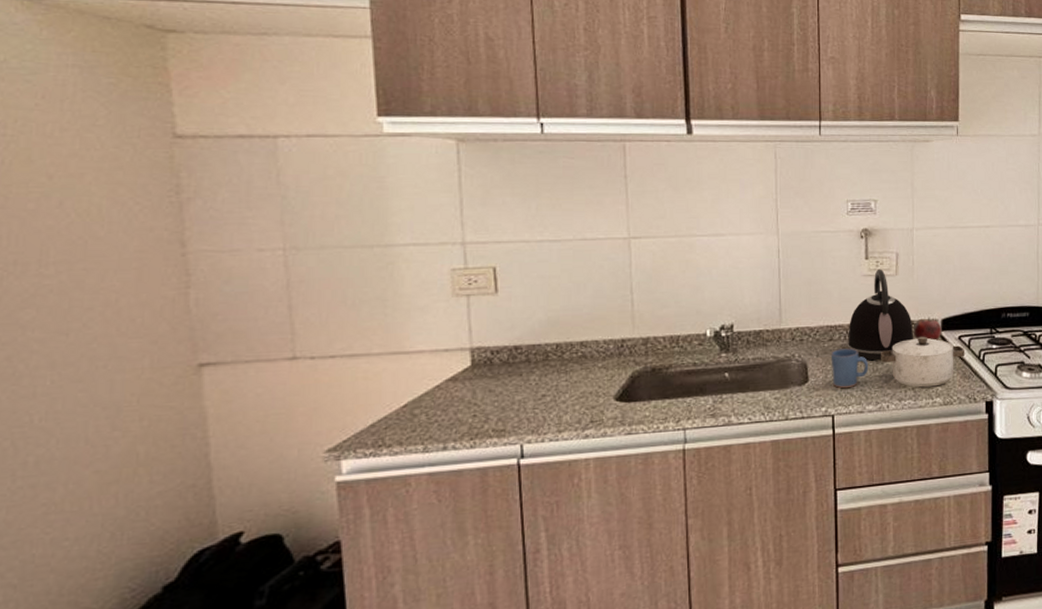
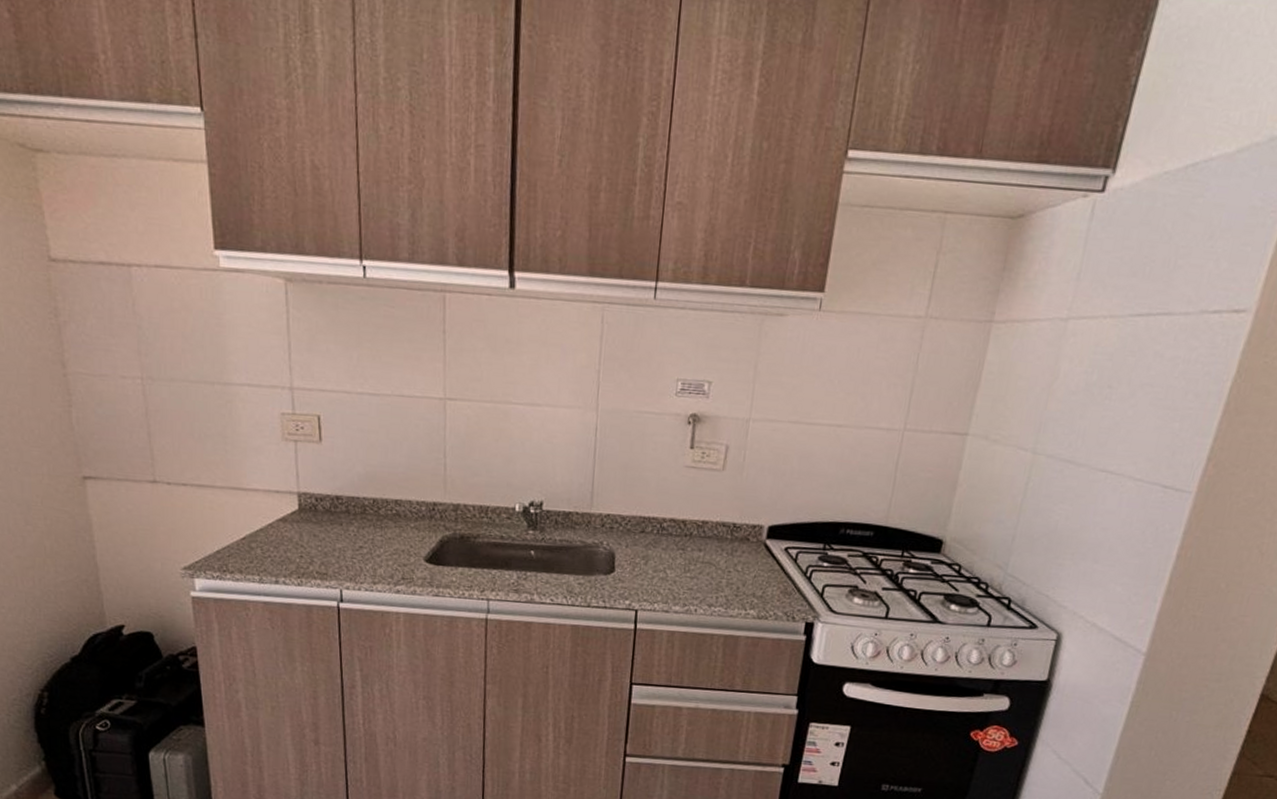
mug: present [830,348,869,389] -> none [640,542,681,585]
kettle: present [847,269,914,361] -> none [658,461,735,561]
cooking pot: present [881,336,965,388] -> none [694,541,791,598]
fruit: present [913,317,941,341] -> none [733,521,767,549]

